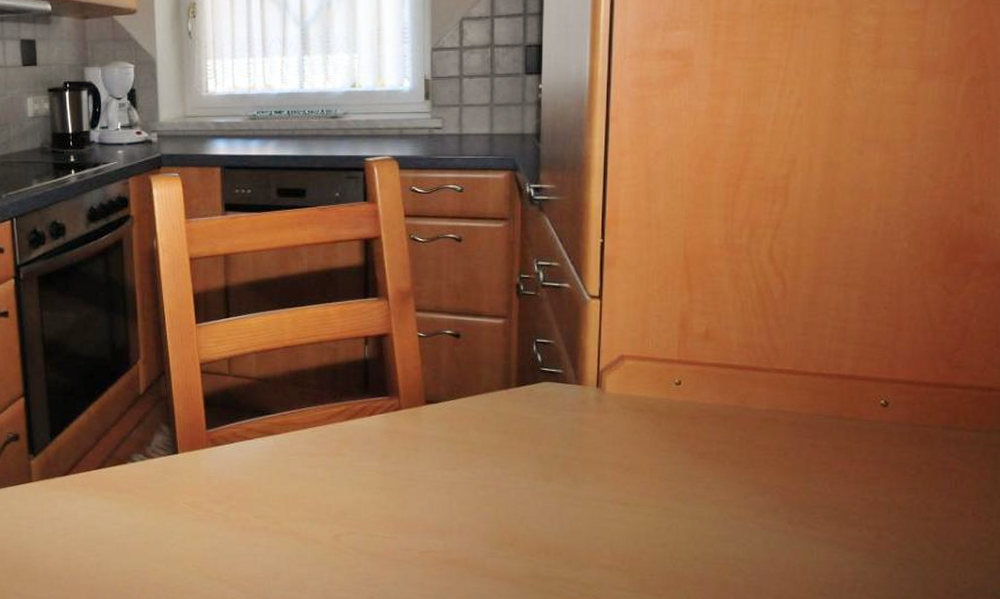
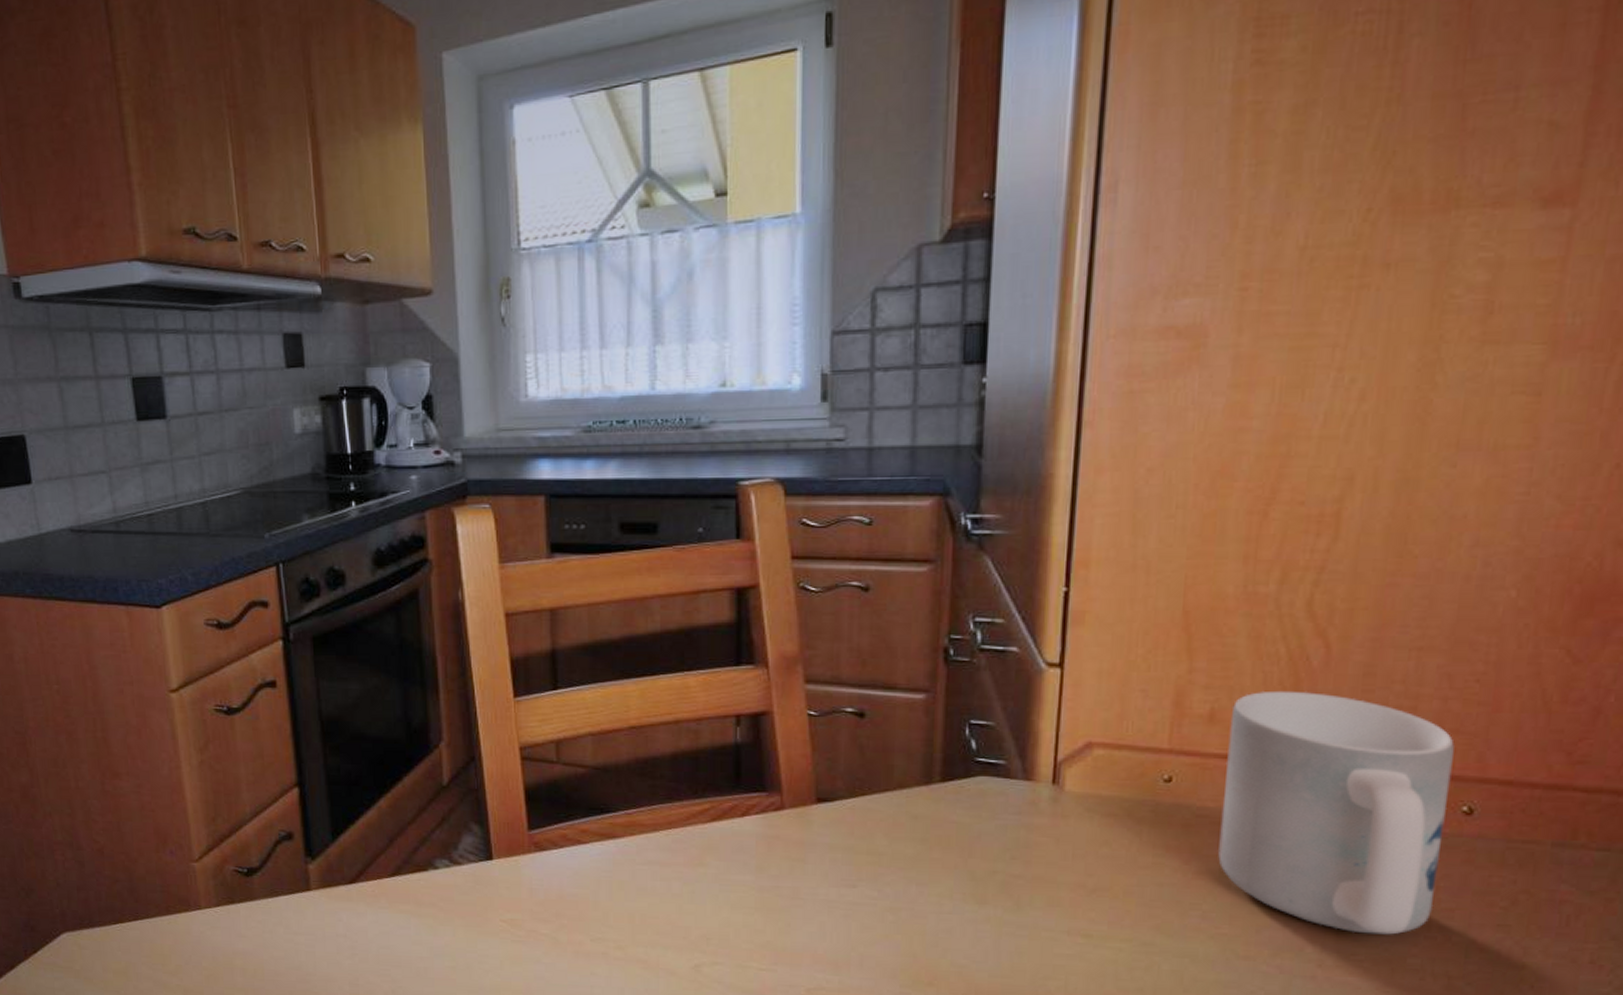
mug: none [715,316,873,498] -> present [1218,690,1455,935]

